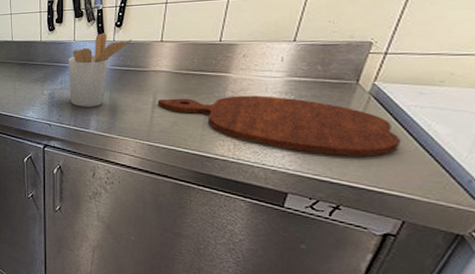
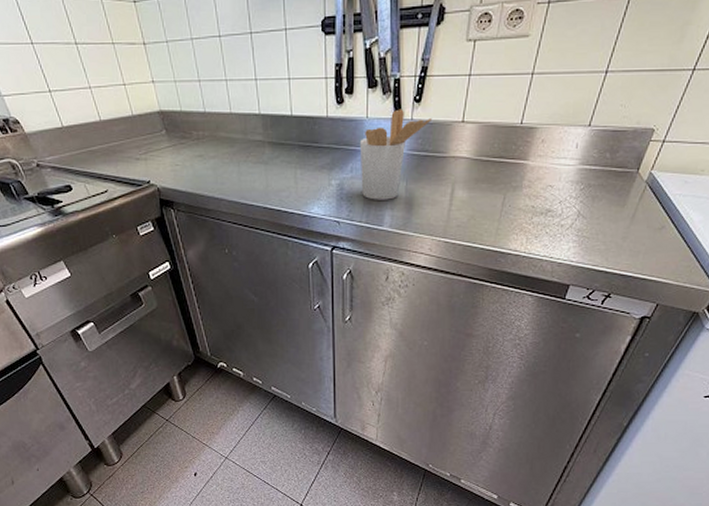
cutting board: present [157,95,401,156] -> none [455,185,665,245]

